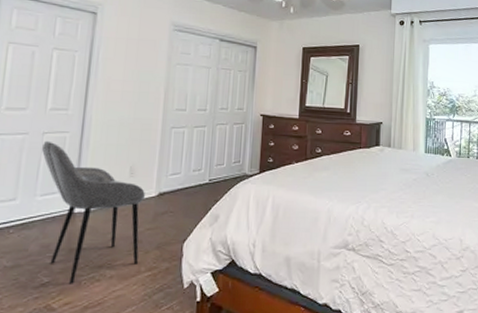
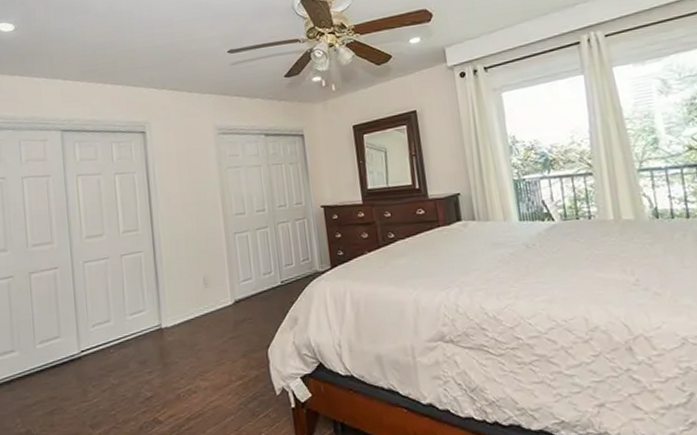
armchair: present [41,140,145,284] -> none [122,262,229,397]

